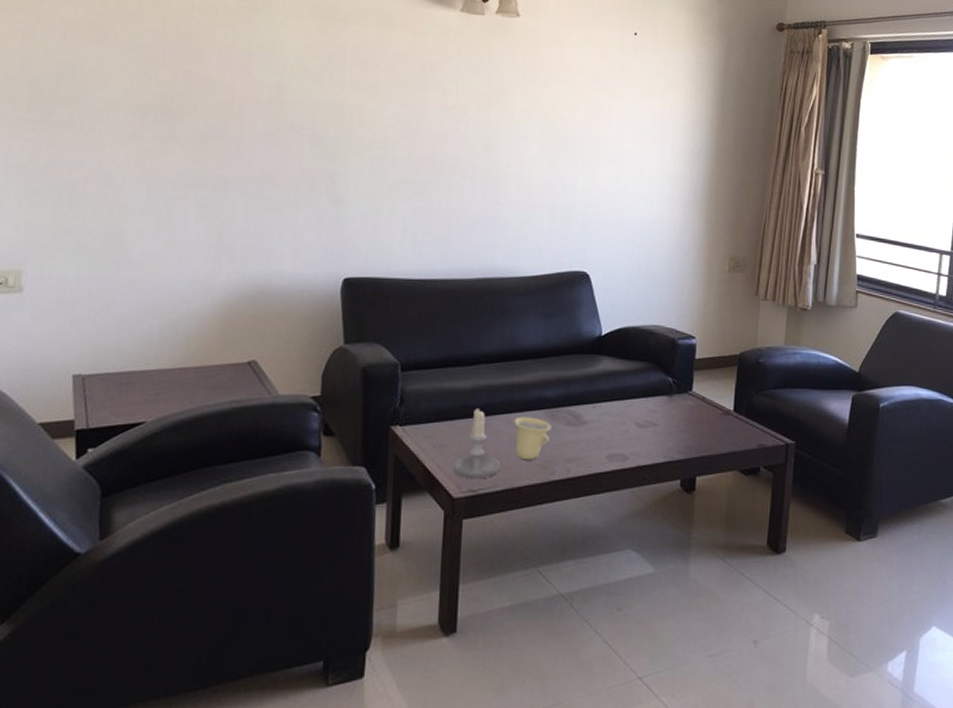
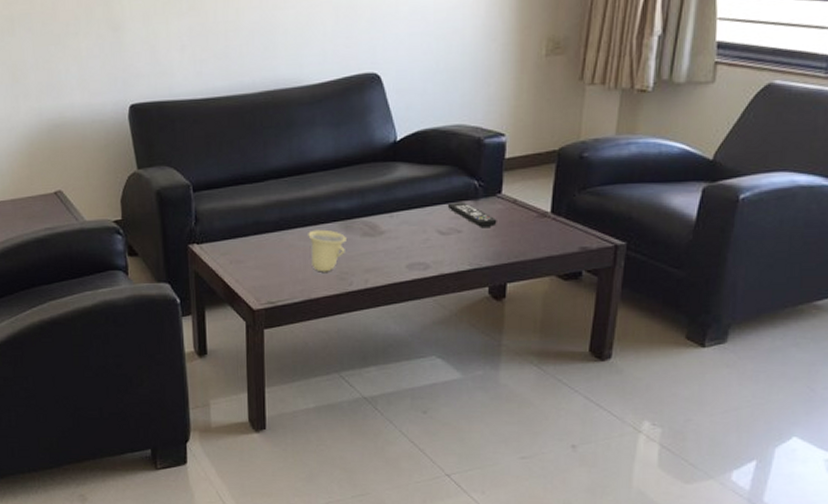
candle: present [452,408,501,479] -> none [250,224,297,292]
remote control: none [645,397,688,422] -> present [447,202,497,227]

